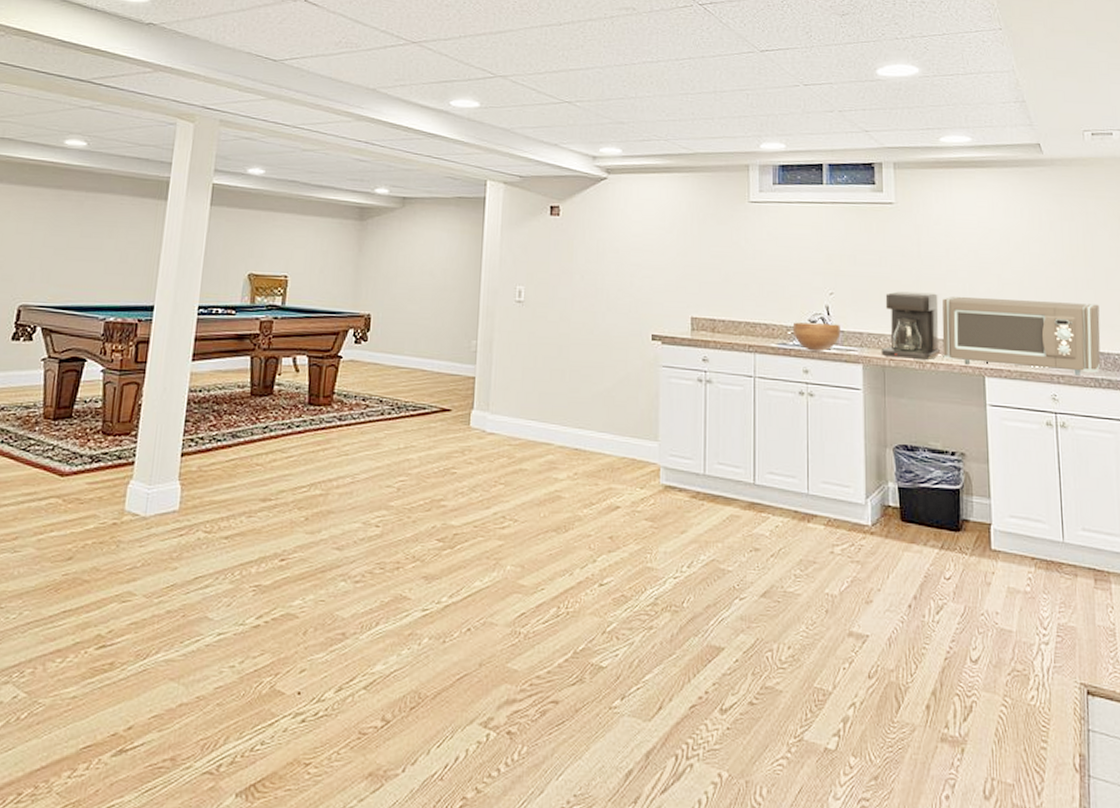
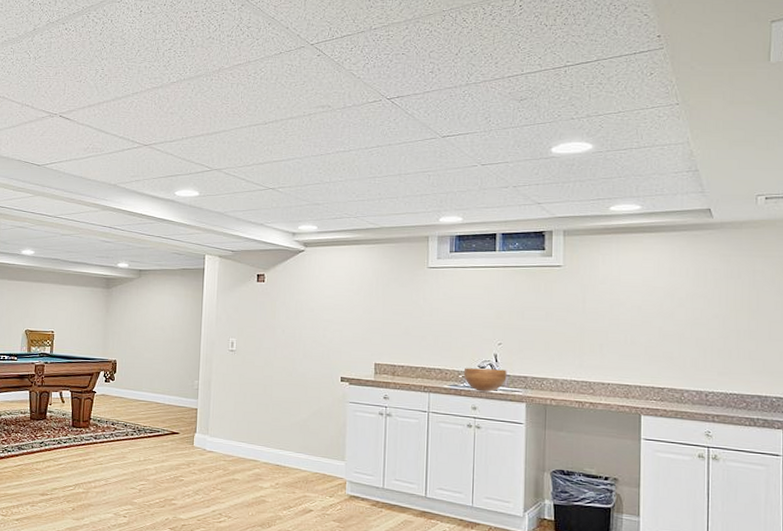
coffee maker: present [880,291,941,361] -> none [543,342,600,401]
microwave: present [942,296,1101,376] -> none [601,346,760,415]

